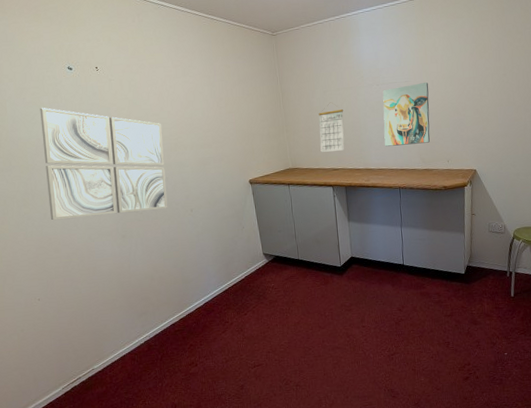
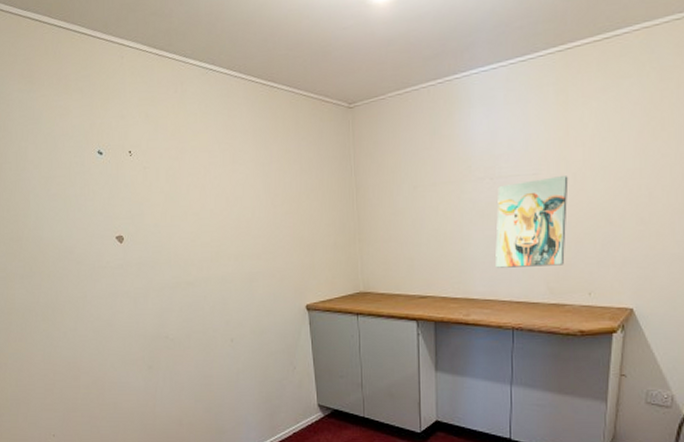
wall art: present [40,107,168,221] -> none [65,201,204,341]
calendar: present [318,102,345,152] -> none [403,202,440,272]

